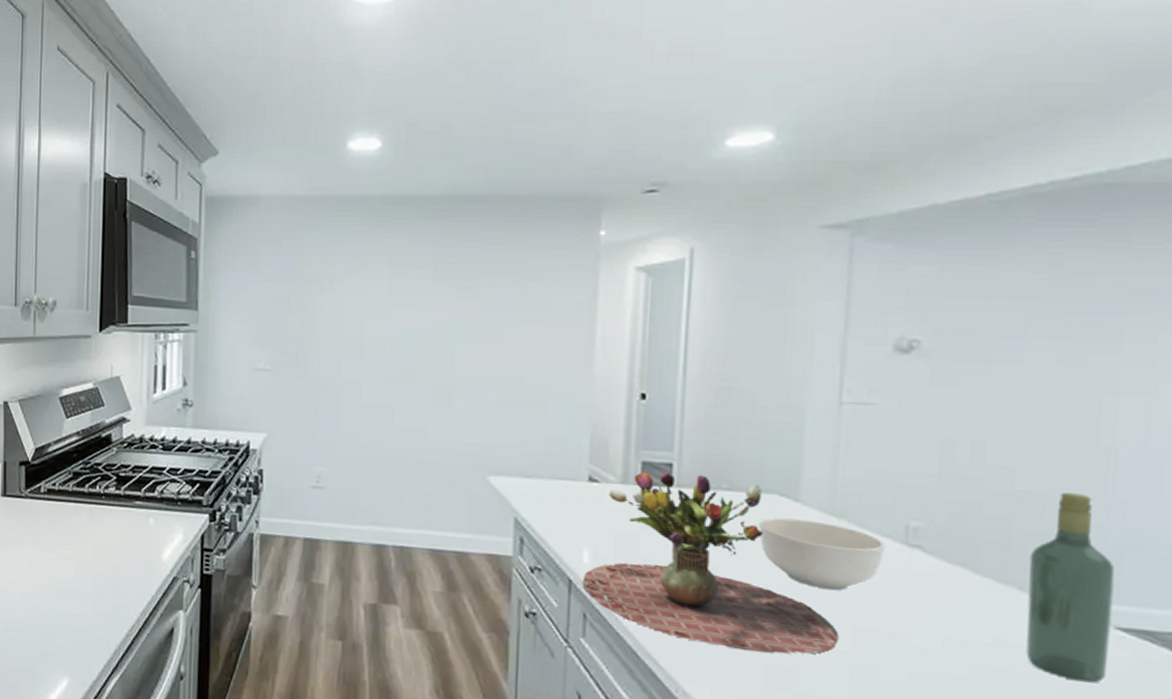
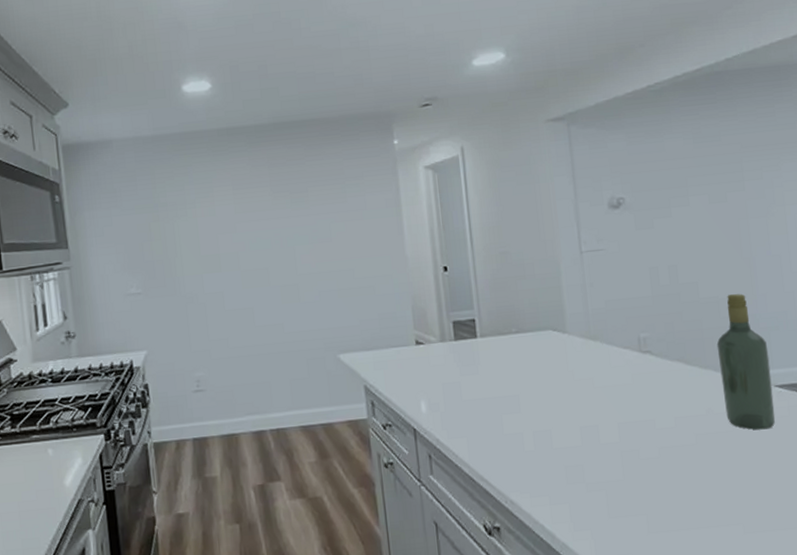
flower arrangement: present [582,472,839,654] -> none [424,324,609,459]
bowl: present [758,517,885,591] -> none [541,345,628,398]

